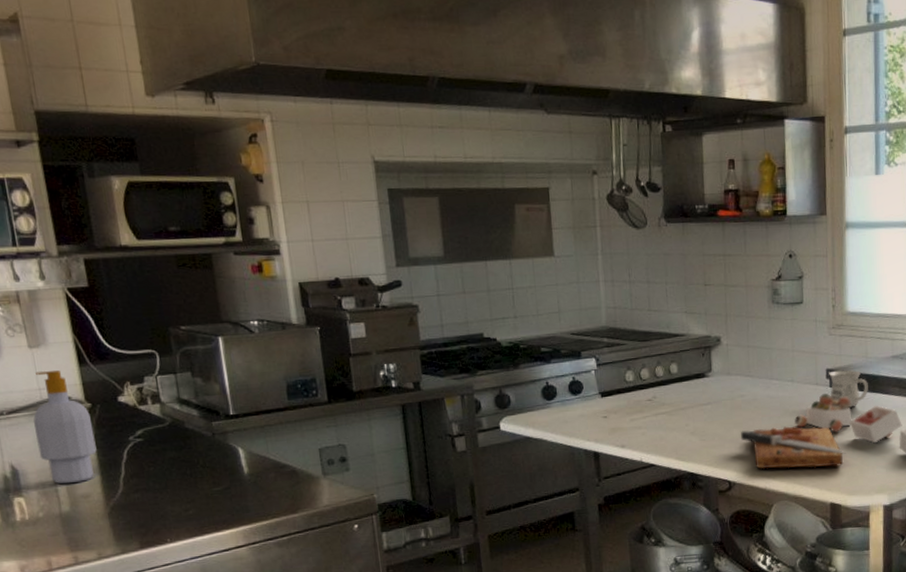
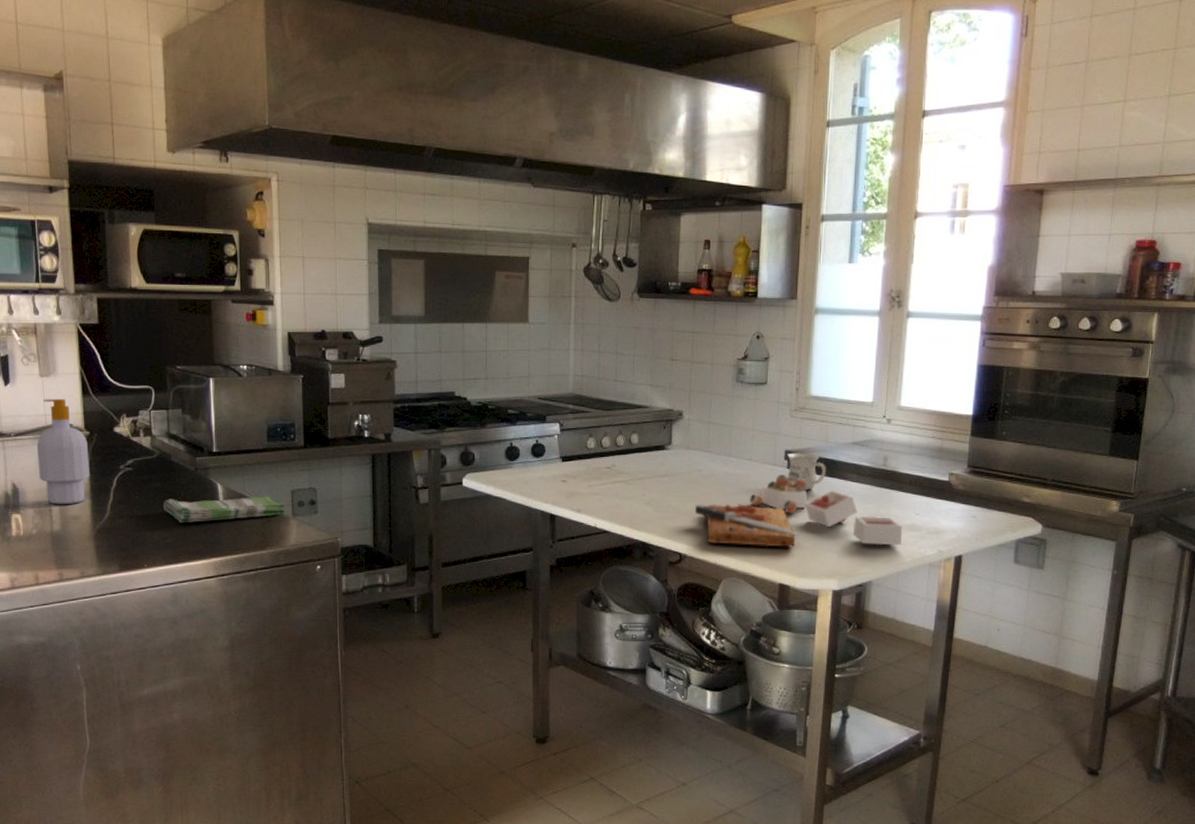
dish towel: none [181,456,315,493] -> present [163,496,286,524]

